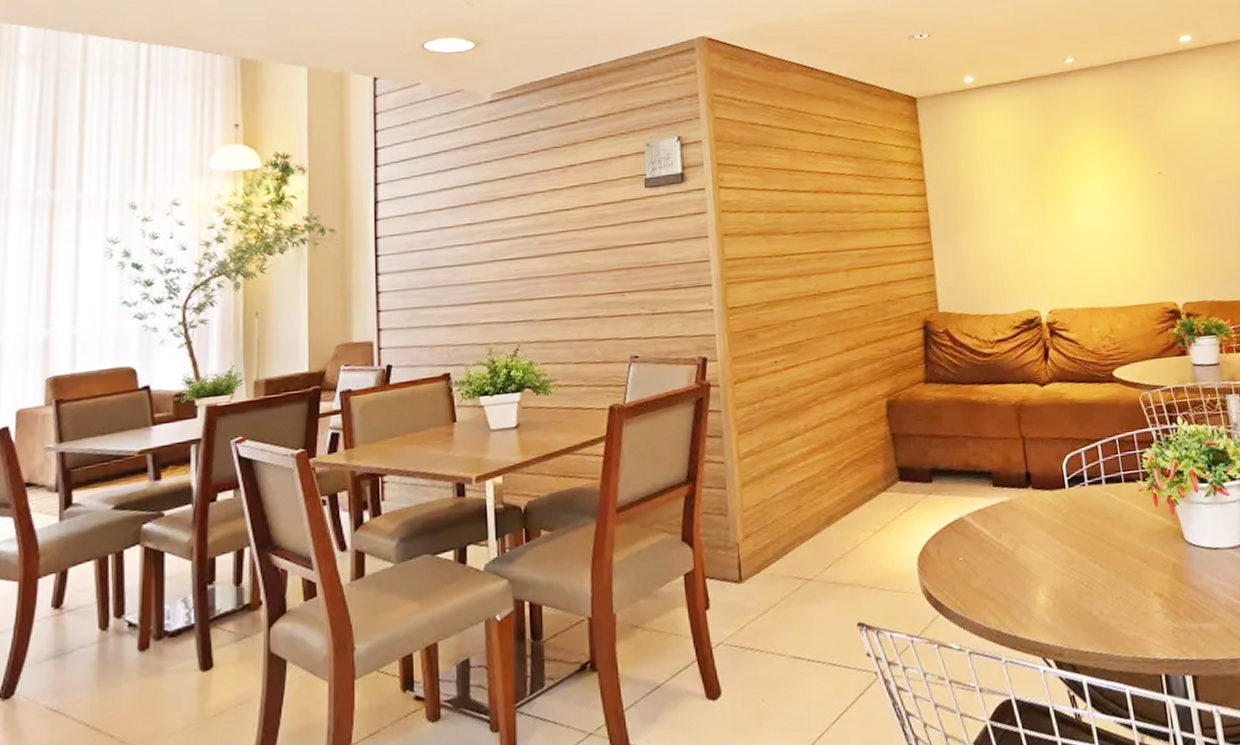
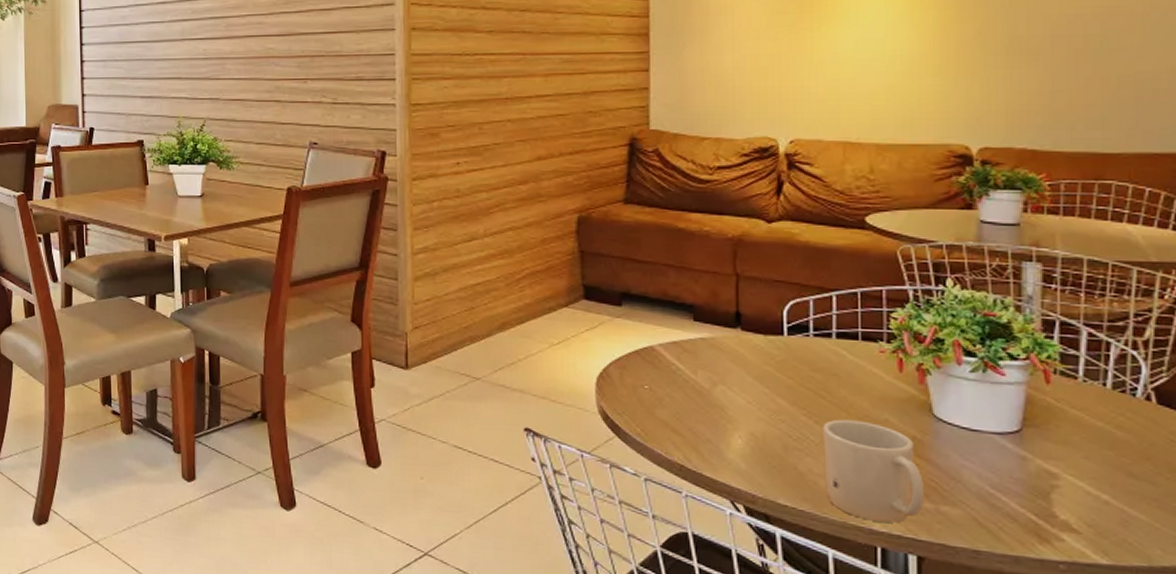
mug: none [1106,556,1190,651] -> present [823,419,925,523]

